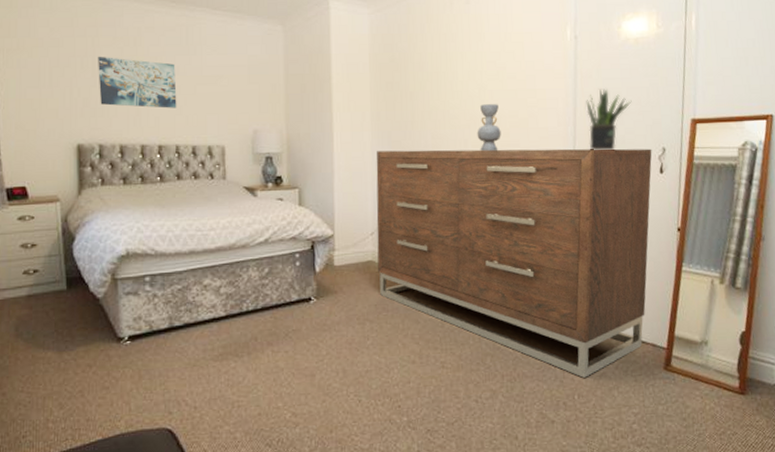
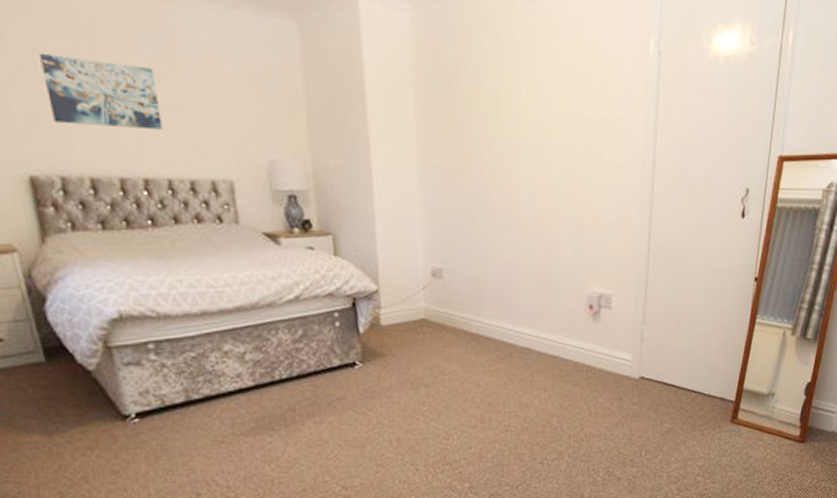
dresser: present [376,148,652,378] -> none [425,188,735,435]
decorative vase: present [477,104,501,151] -> none [544,133,572,190]
potted plant: present [586,89,632,150] -> none [667,118,717,191]

